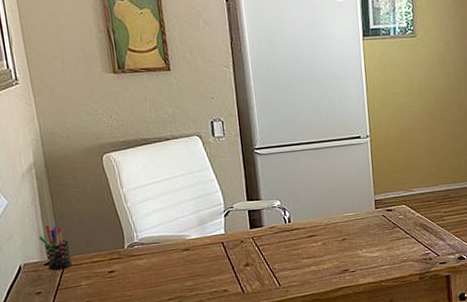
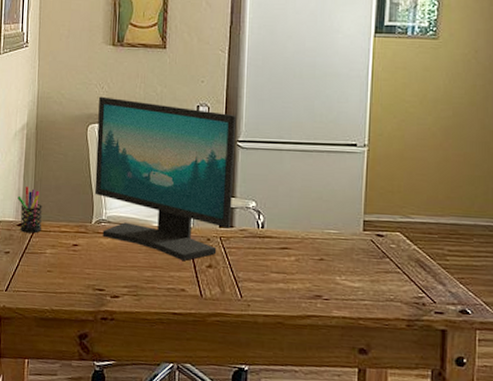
computer monitor: none [109,124,261,266] -> present [94,96,237,262]

